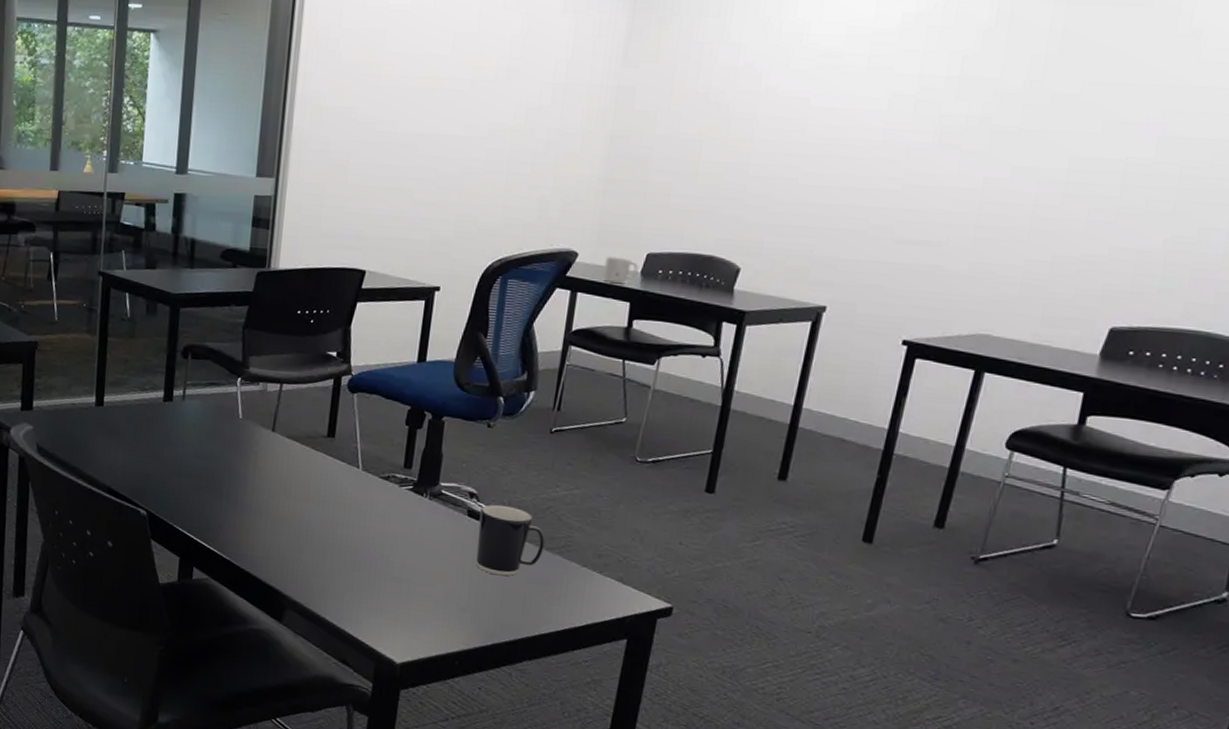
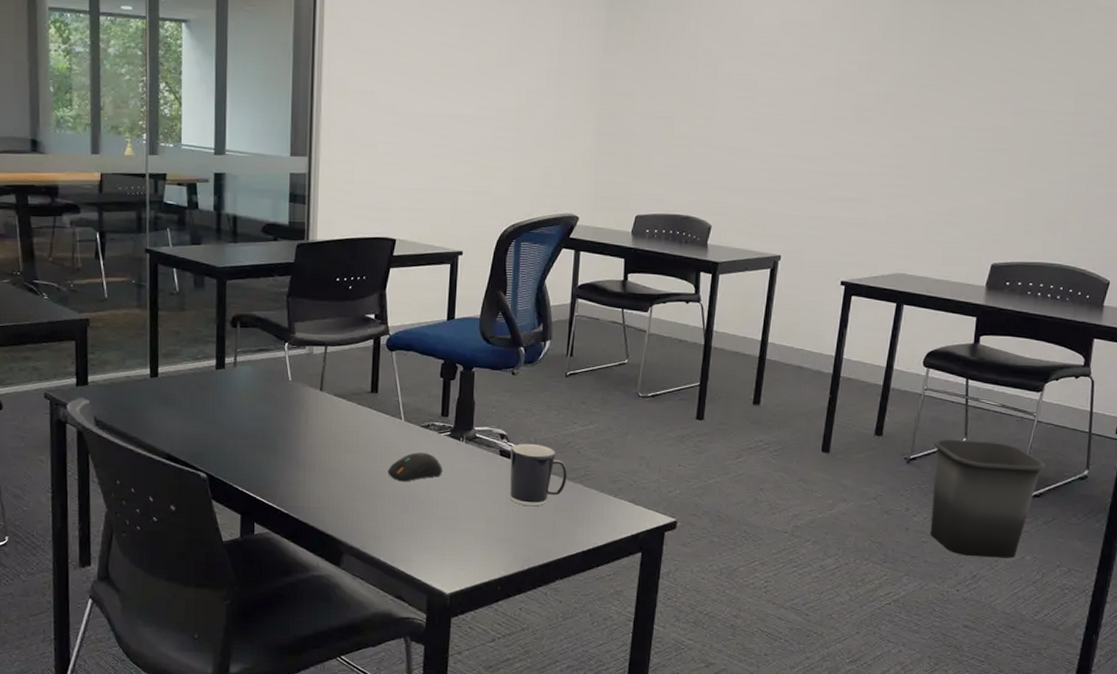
computer mouse: none [340,505,402,537] -> present [388,452,443,482]
mug: present [602,256,639,284] -> none [600,219,629,243]
waste bin: none [999,537,1168,692] -> present [930,438,1046,558]

